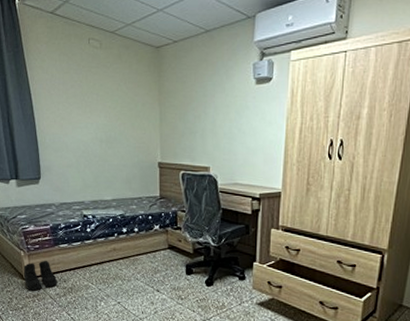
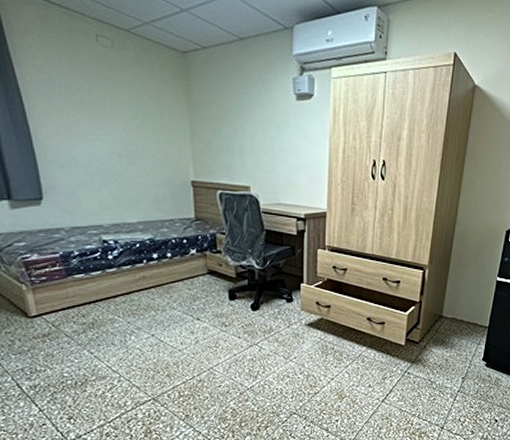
boots: present [23,260,58,291] -> none [26,293,74,330]

